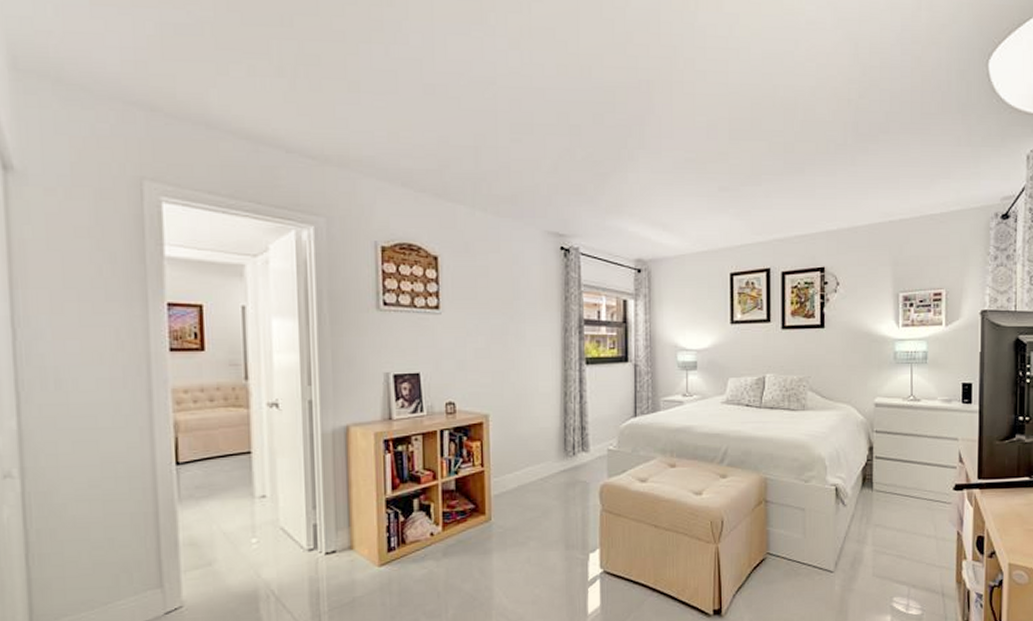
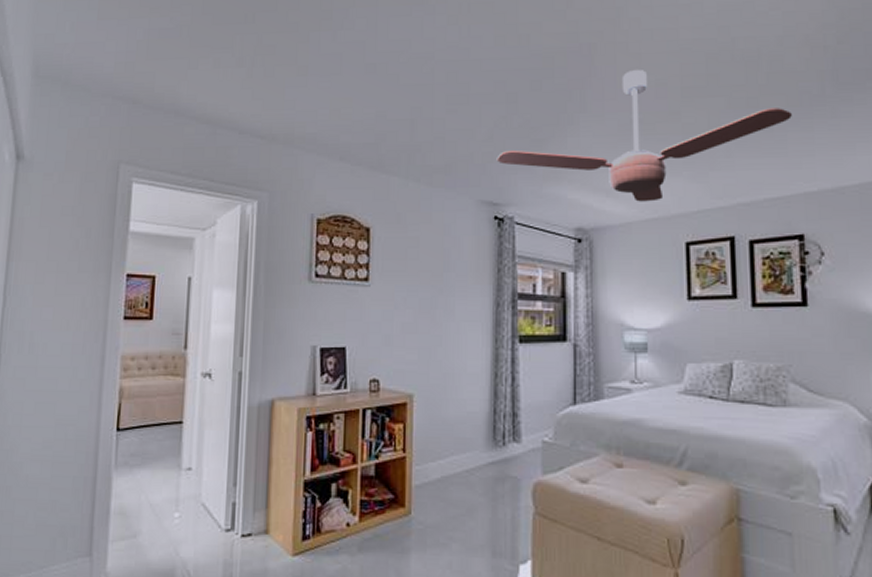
ceiling fan: none [561,110,820,236] -> present [496,70,792,202]

